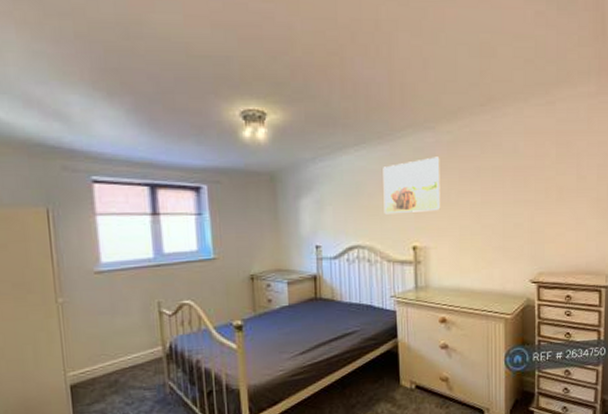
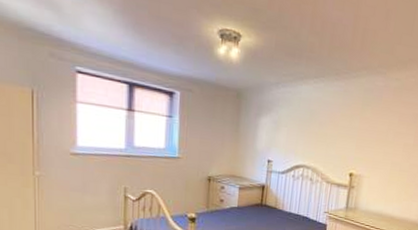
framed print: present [383,157,441,215] -> none [330,99,386,146]

